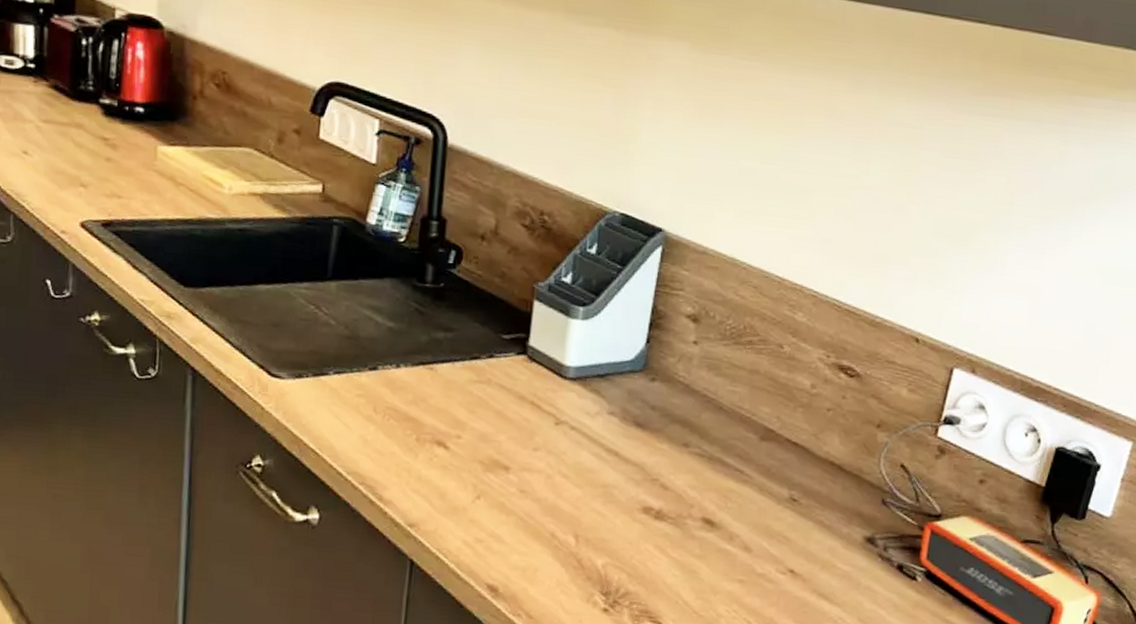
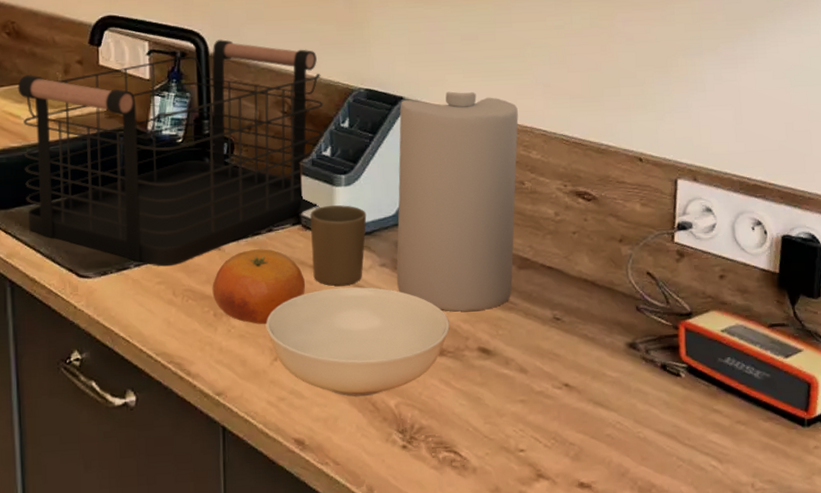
dish rack: none [219,130,573,378] -> present [17,39,324,266]
fruit: none [417,374,523,459] -> present [212,249,306,325]
bowl: none [472,430,675,551] -> present [265,287,450,397]
mug: none [532,338,602,429] -> present [310,205,367,286]
paper towel holder: none [624,230,790,479] -> present [396,91,519,312]

